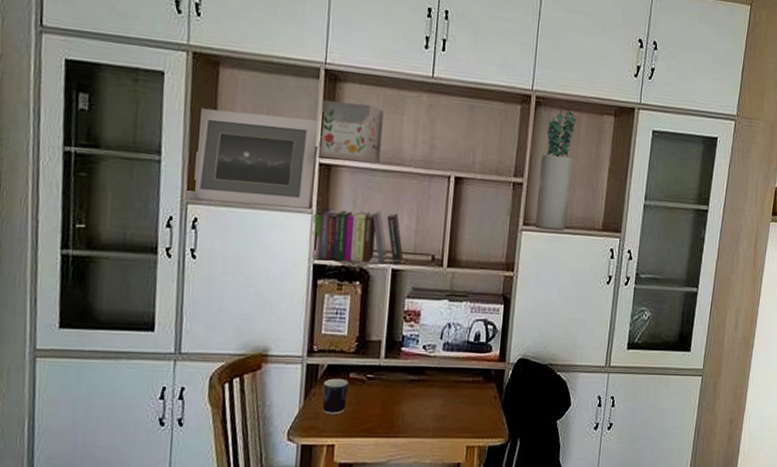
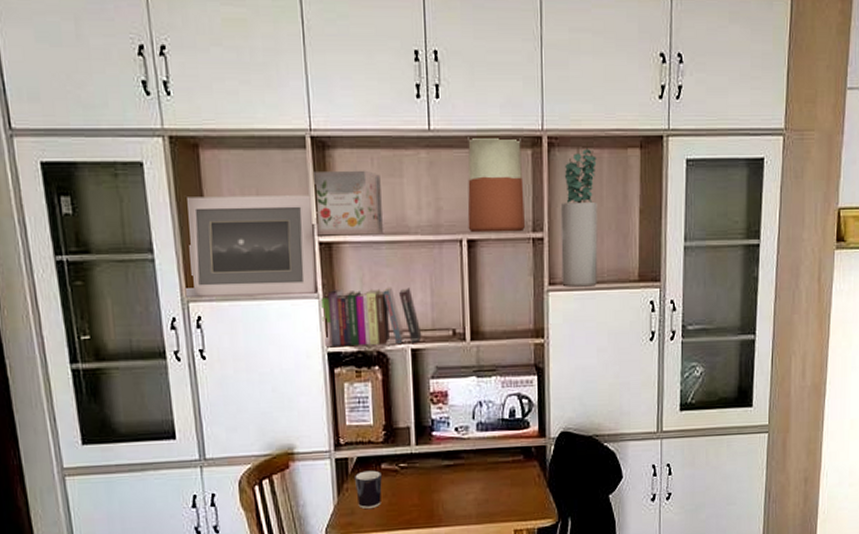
vase: none [457,87,513,176] -> present [467,137,525,233]

